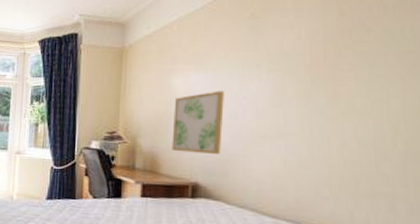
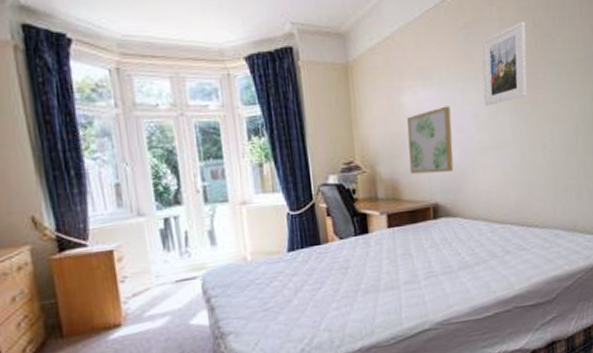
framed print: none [267,12,329,94] -> present [482,22,528,106]

